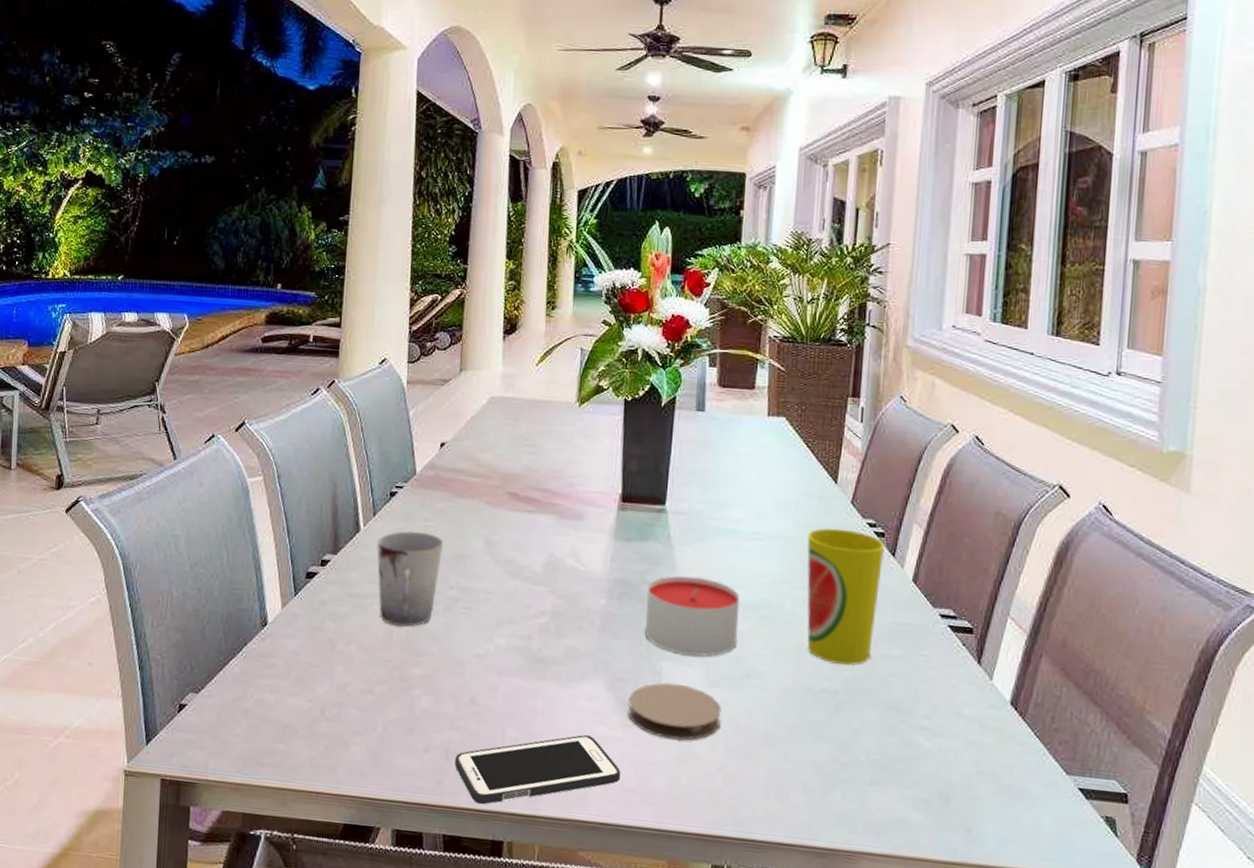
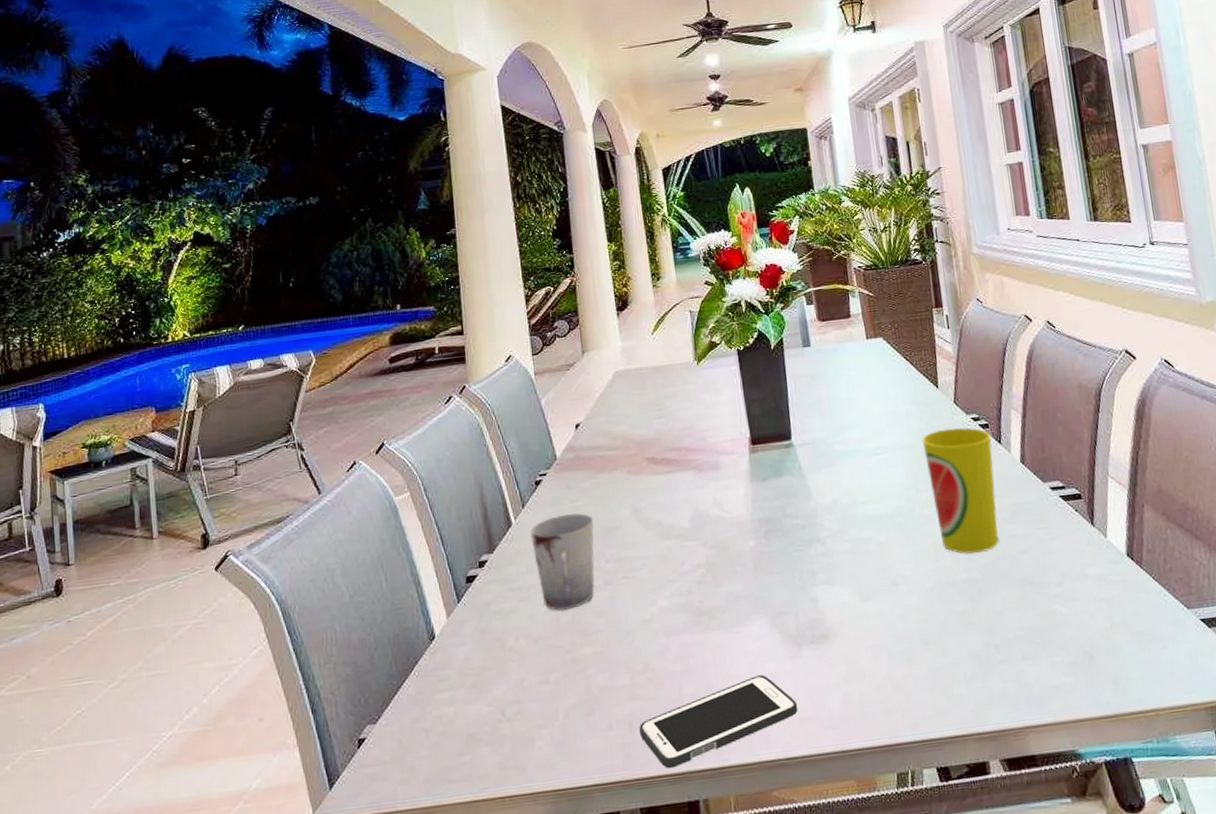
coaster: present [628,682,722,741] -> none [791,605,880,661]
candle: present [644,575,740,657] -> none [789,500,880,577]

